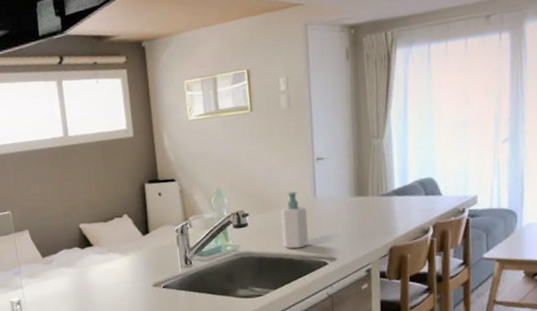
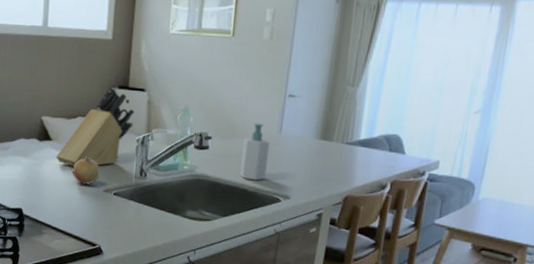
knife block: none [100,183,170,268] -> present [56,88,135,167]
fruit: none [118,255,147,283] -> present [72,156,101,185]

